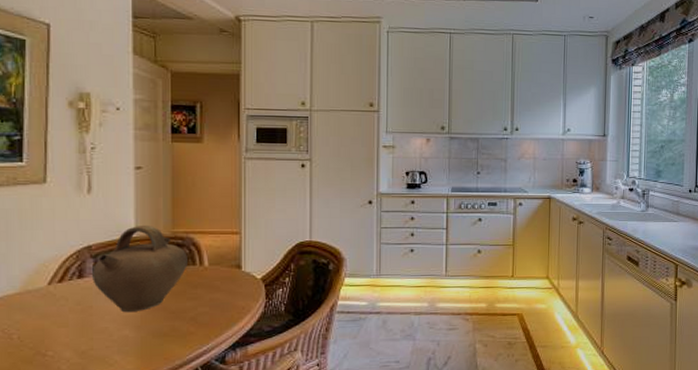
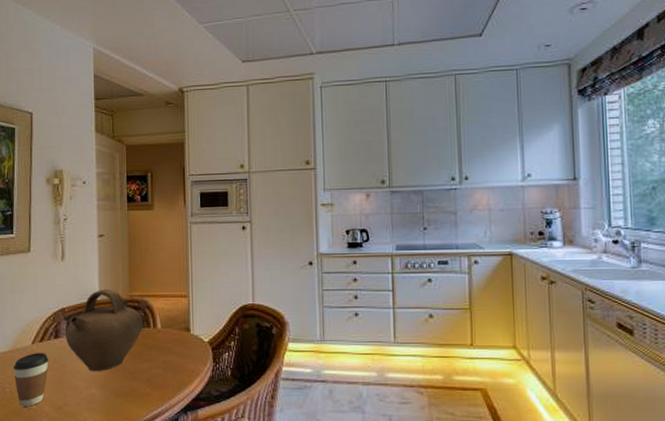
coffee cup: none [23,294,70,353] -> present [13,353,49,407]

